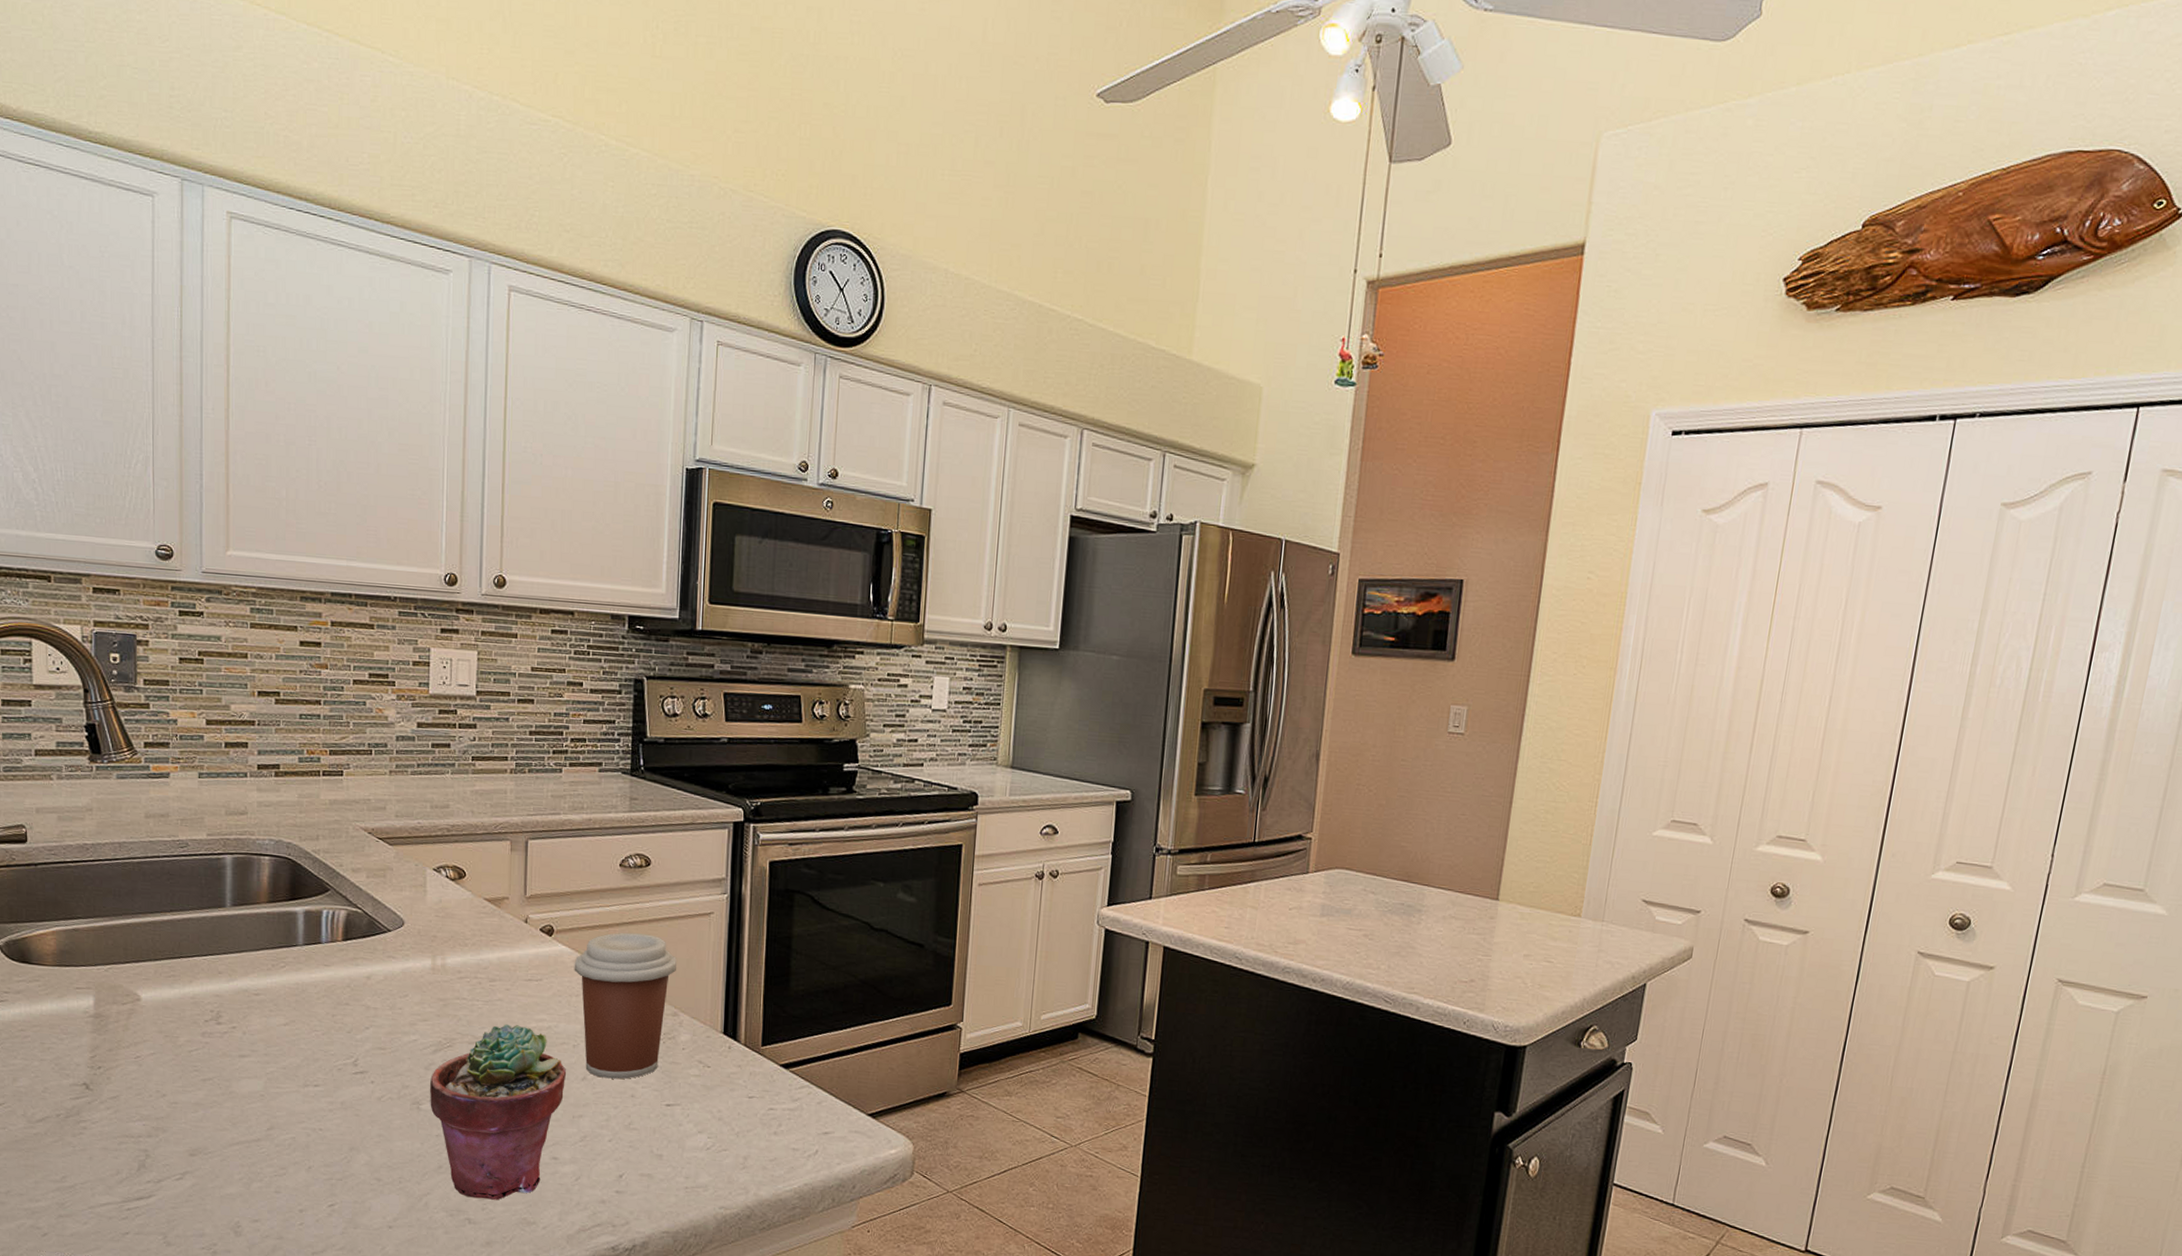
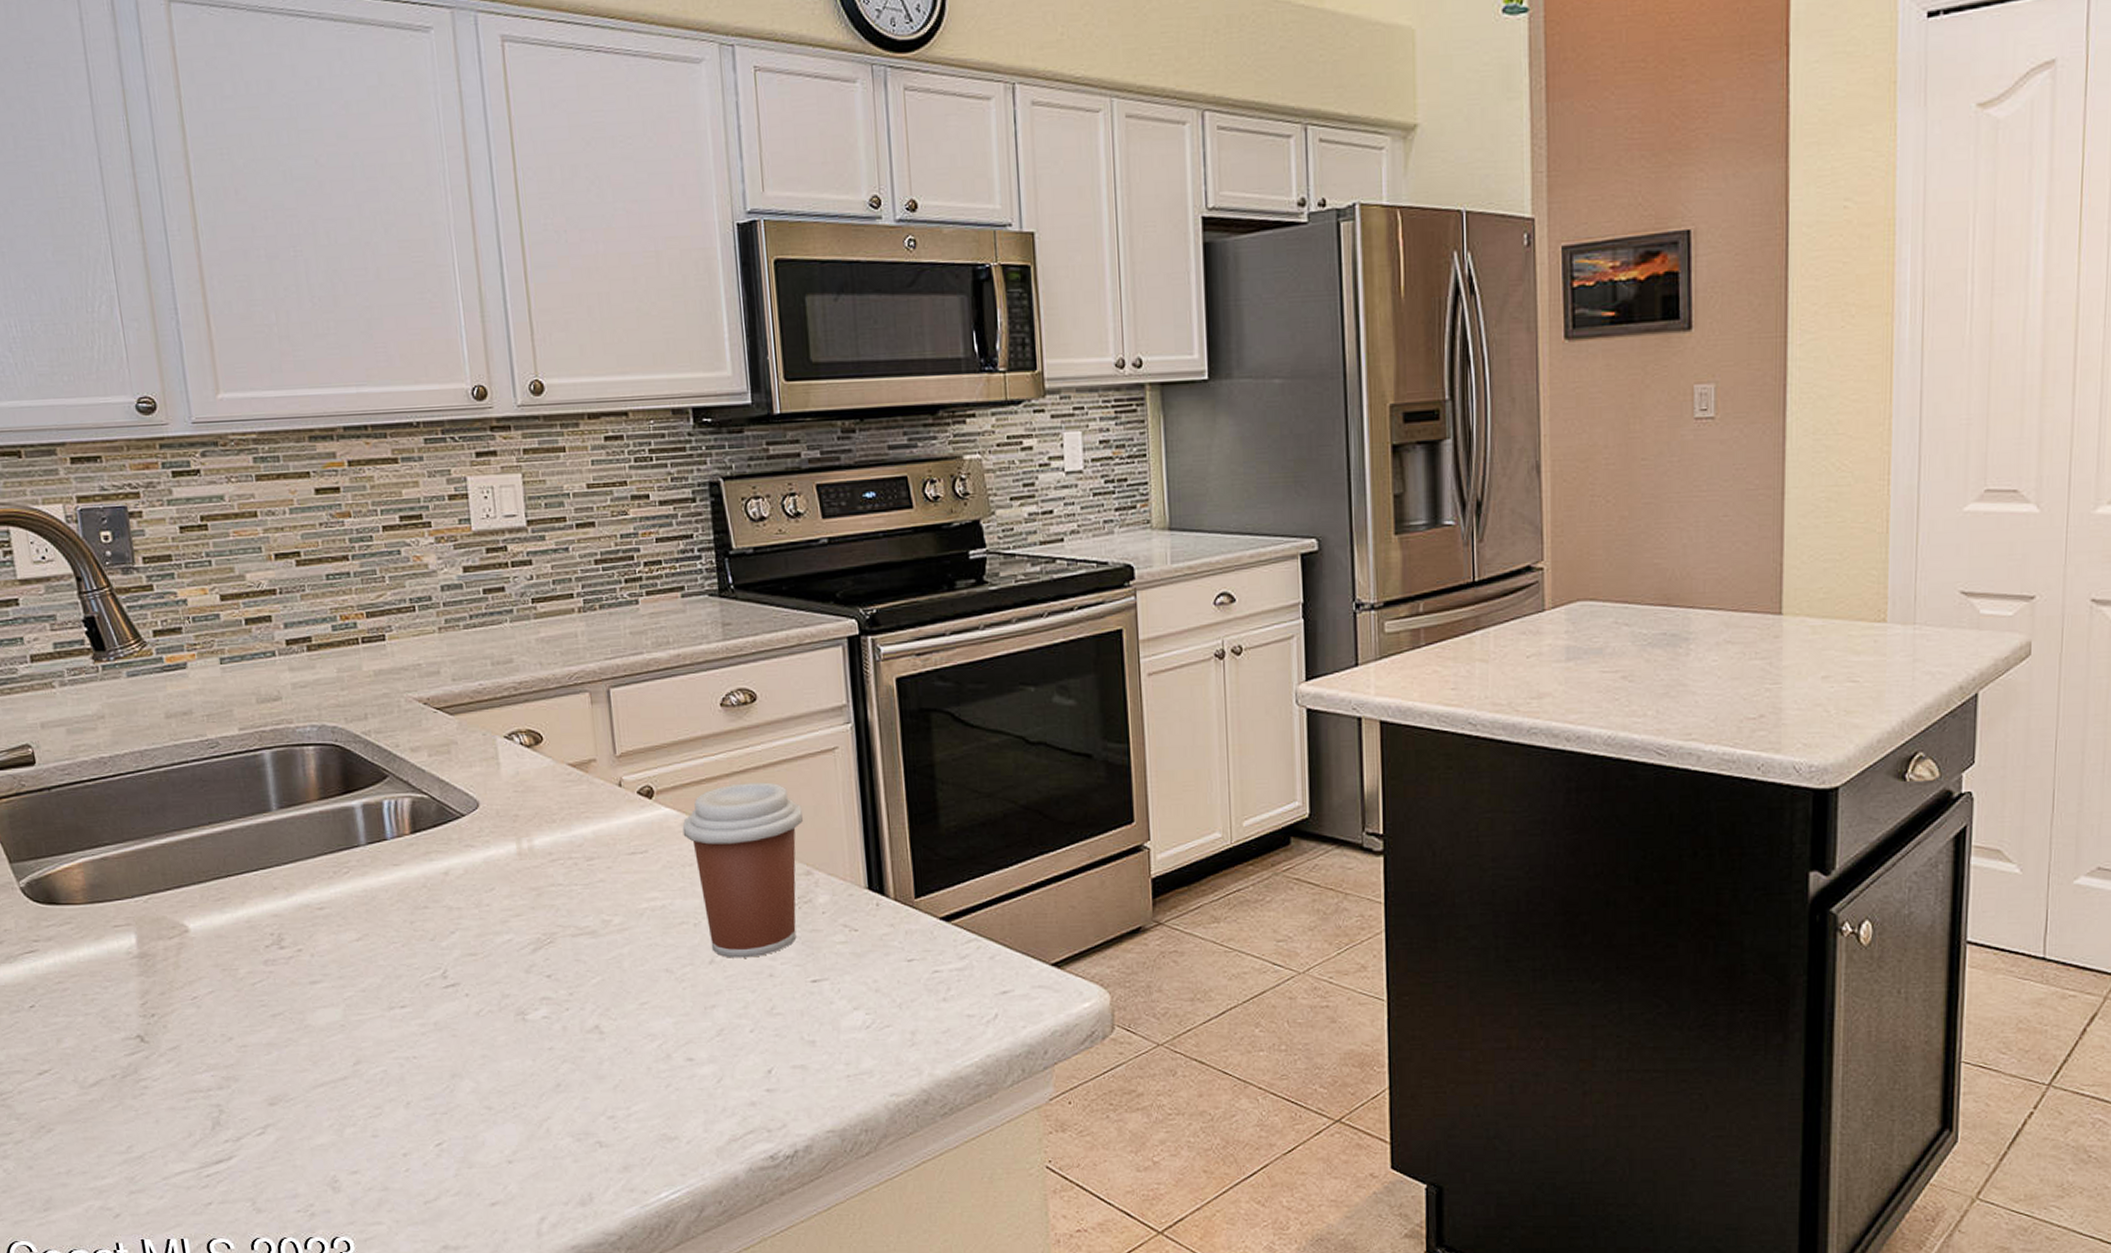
potted succulent: present [430,1024,567,1200] -> none [533,908,691,1117]

